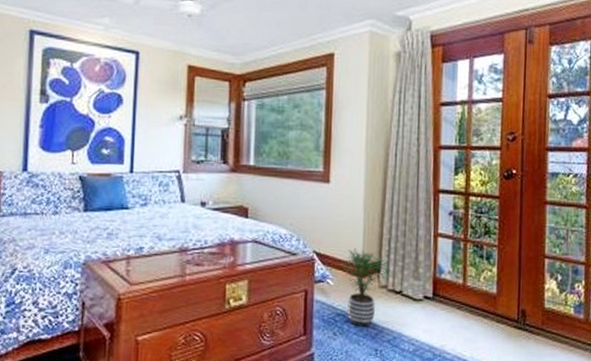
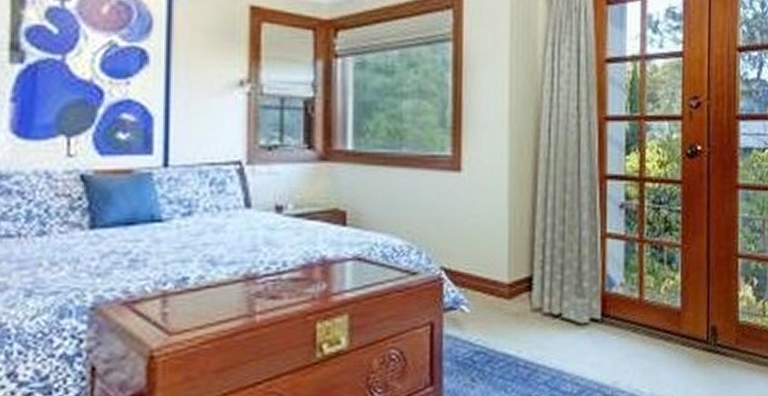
potted plant: present [340,248,391,327] -> none [477,259,546,367]

